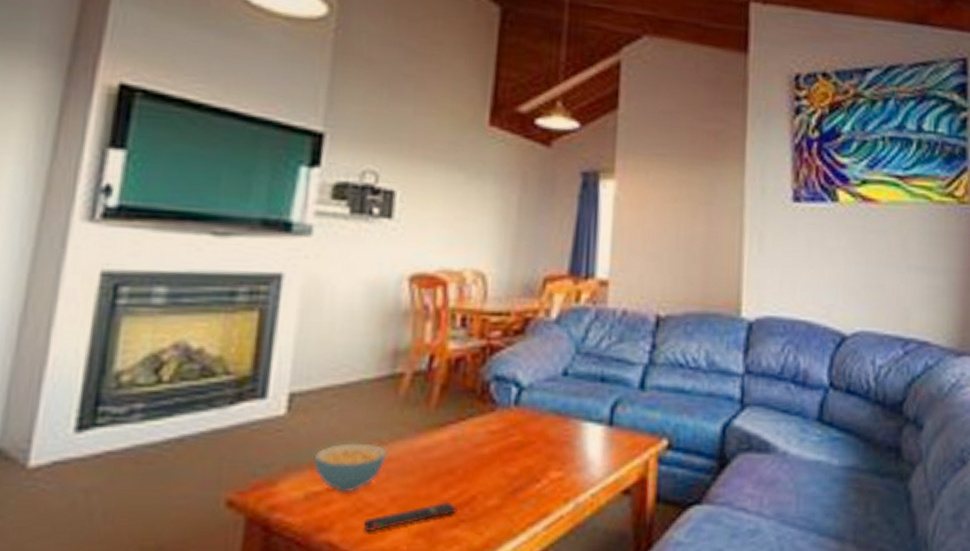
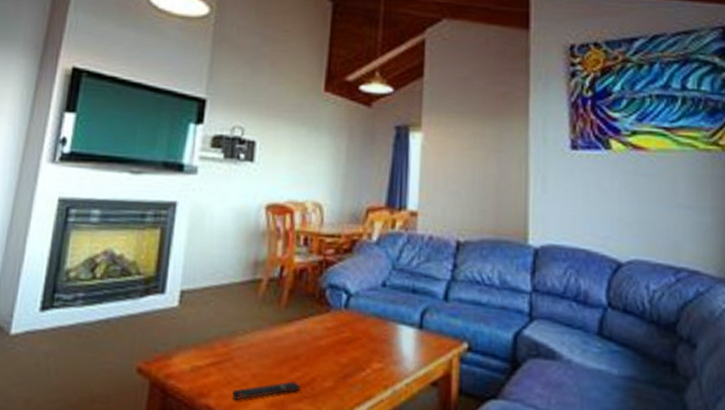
cereal bowl: present [313,443,388,493] -> none [197,330,250,369]

